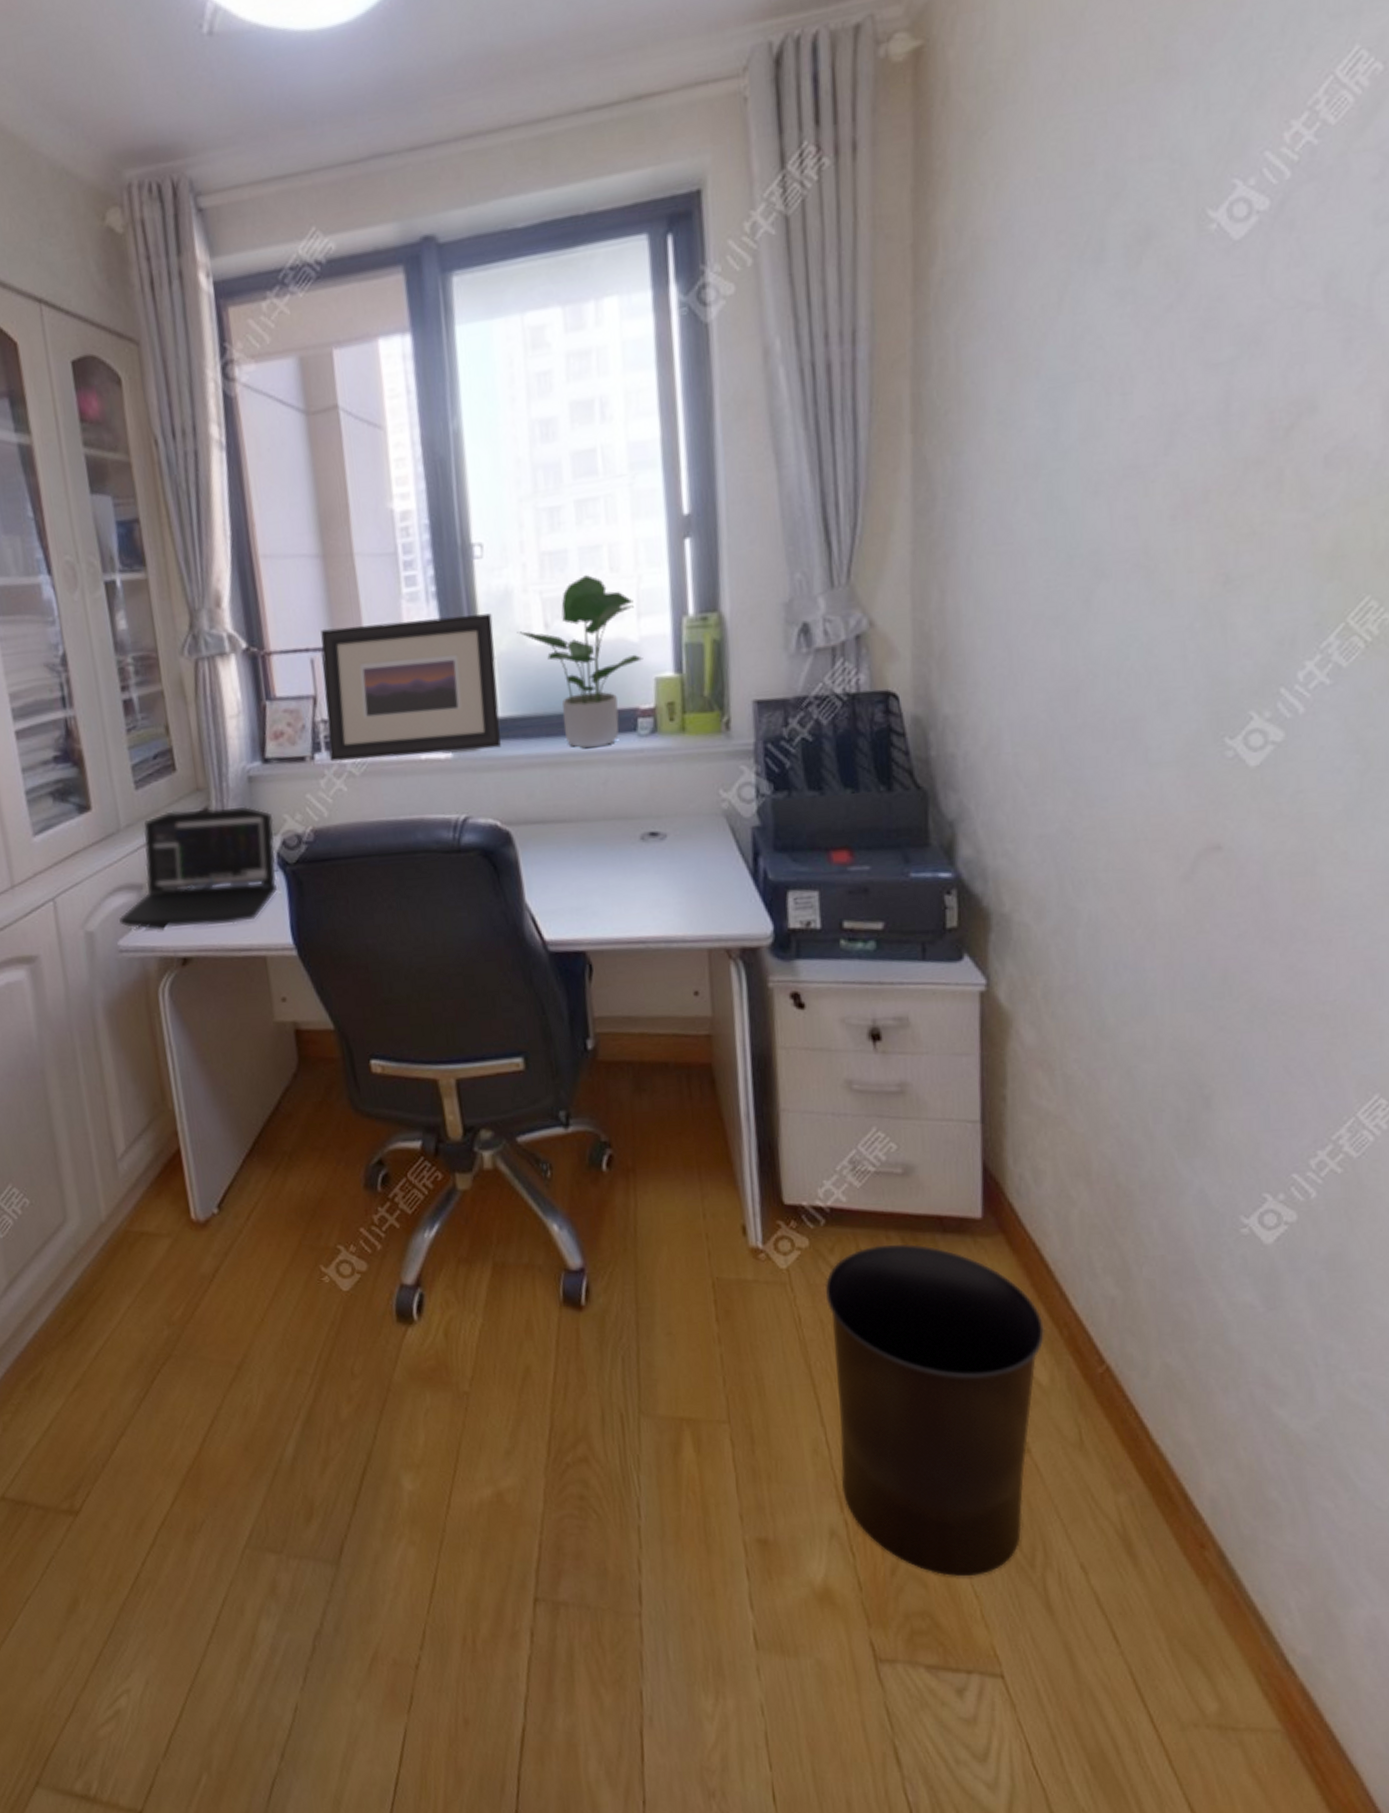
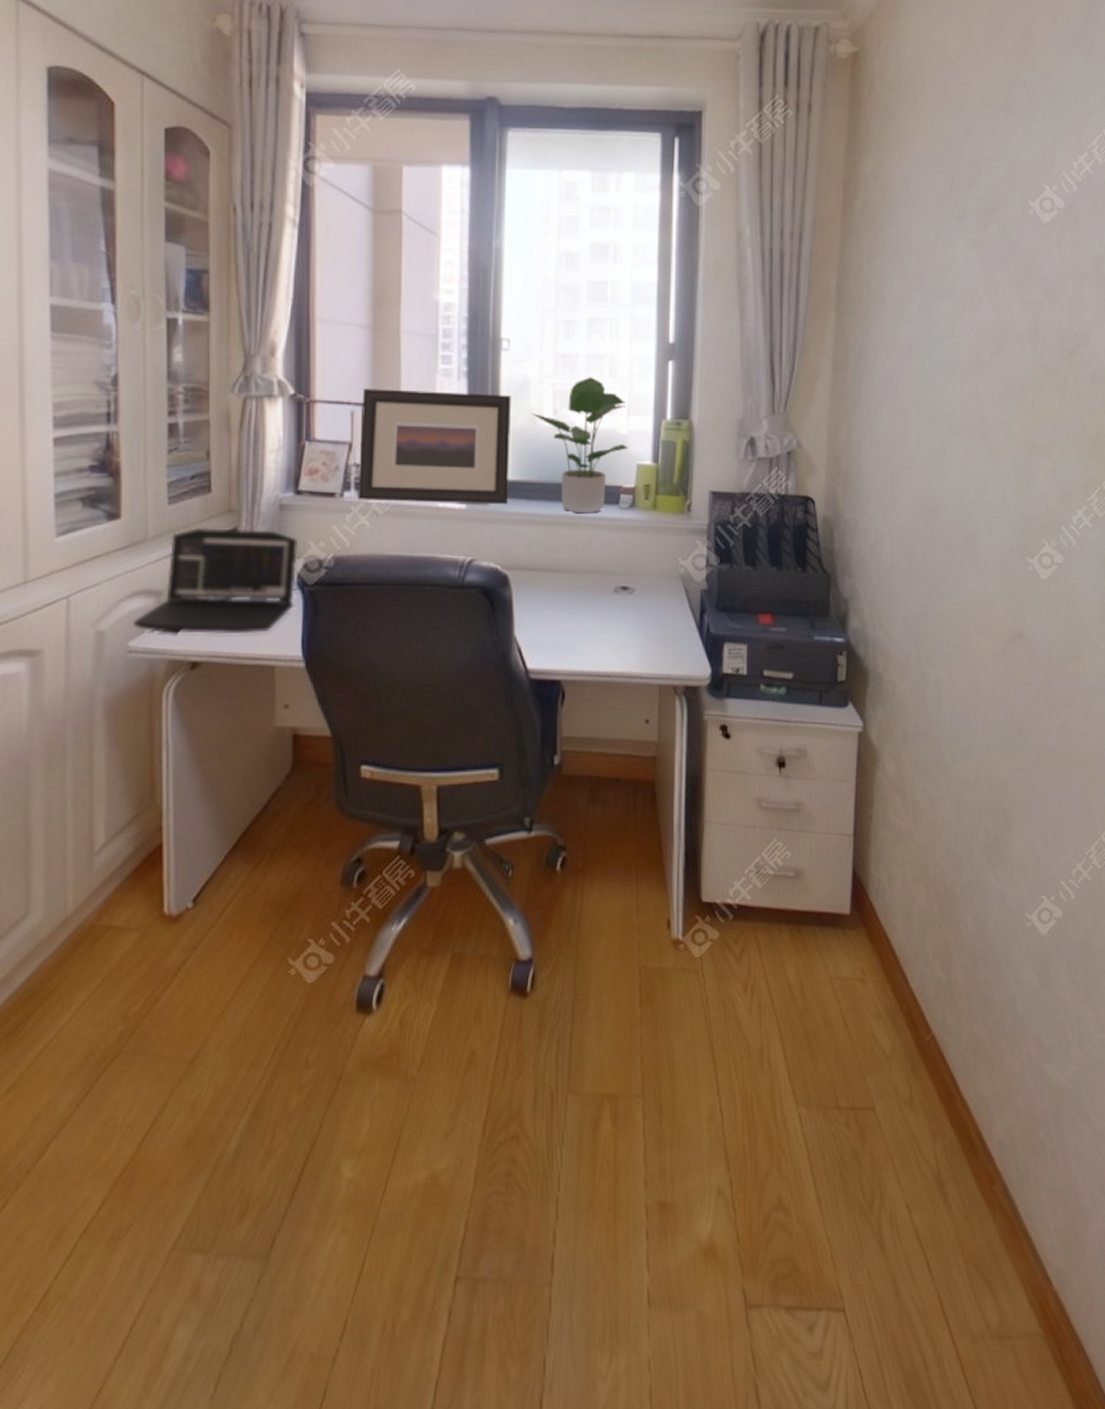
waste bin: present [824,1244,1046,1577] -> none [728,935,891,1224]

